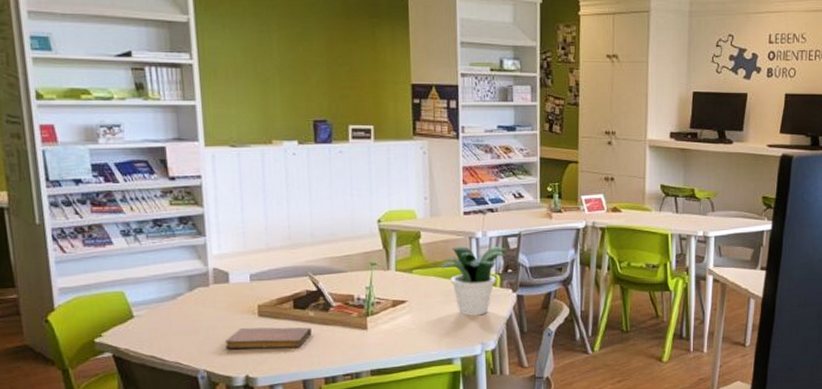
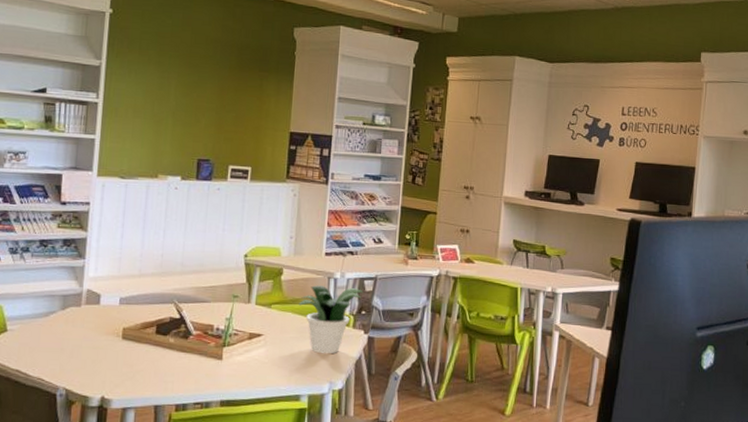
notebook: present [225,327,312,349] -> none [87,350,170,373]

